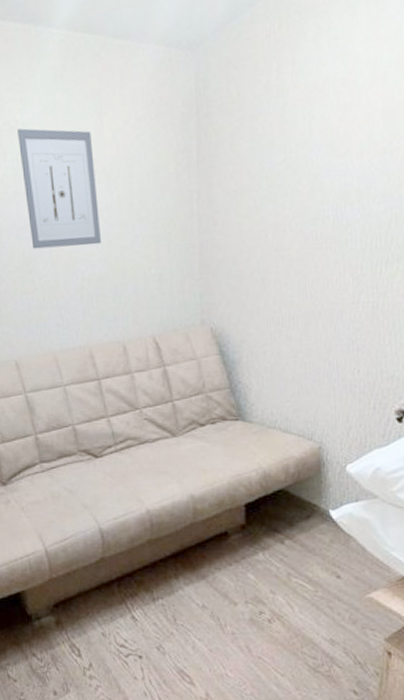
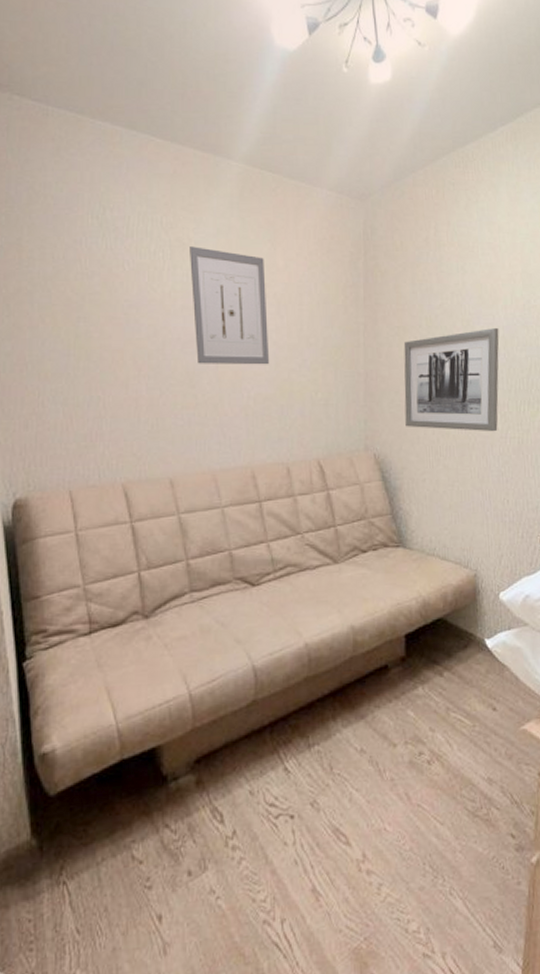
wall art: none [241,180,353,299] -> present [403,328,499,432]

